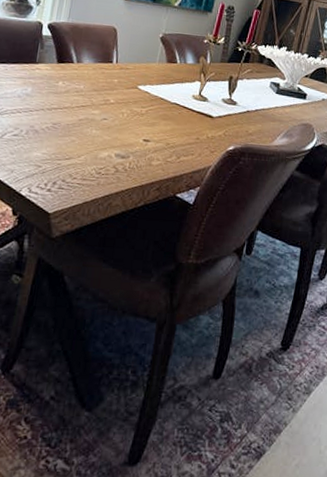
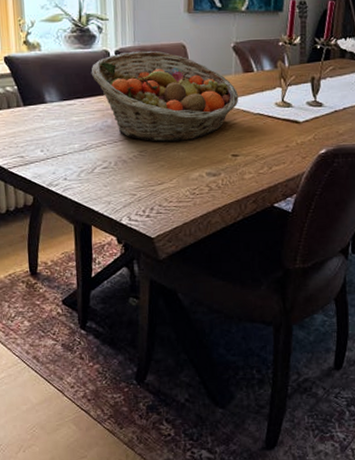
fruit basket: none [20,26,159,120] -> present [91,50,239,143]

